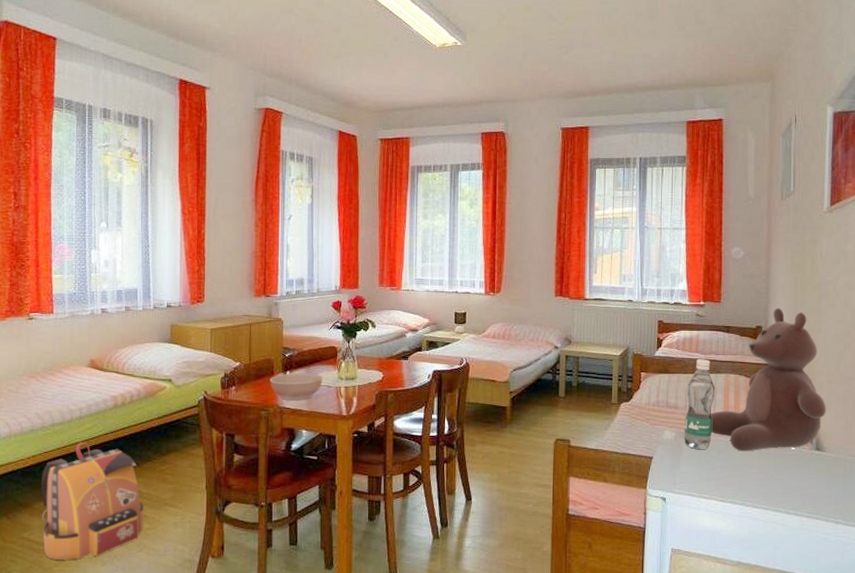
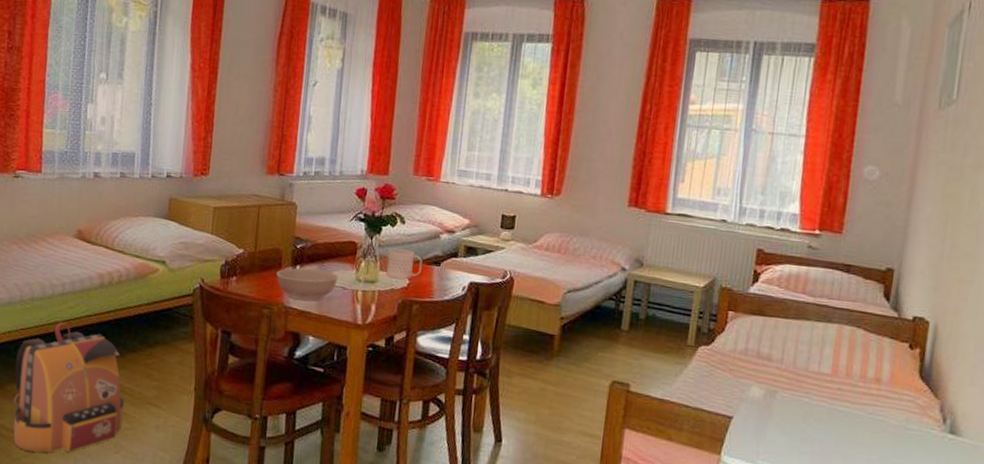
mug: none [363,349,393,374] -> present [386,248,423,280]
bottle: present [684,359,715,450] -> none [775,302,824,416]
teddy bear: present [711,308,826,452] -> none [811,247,970,428]

